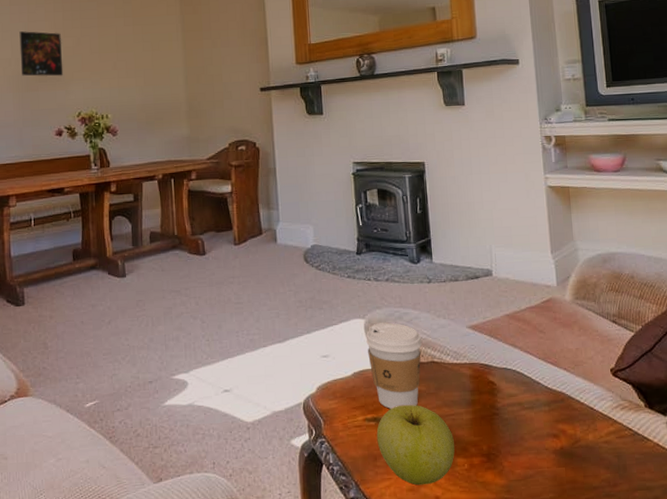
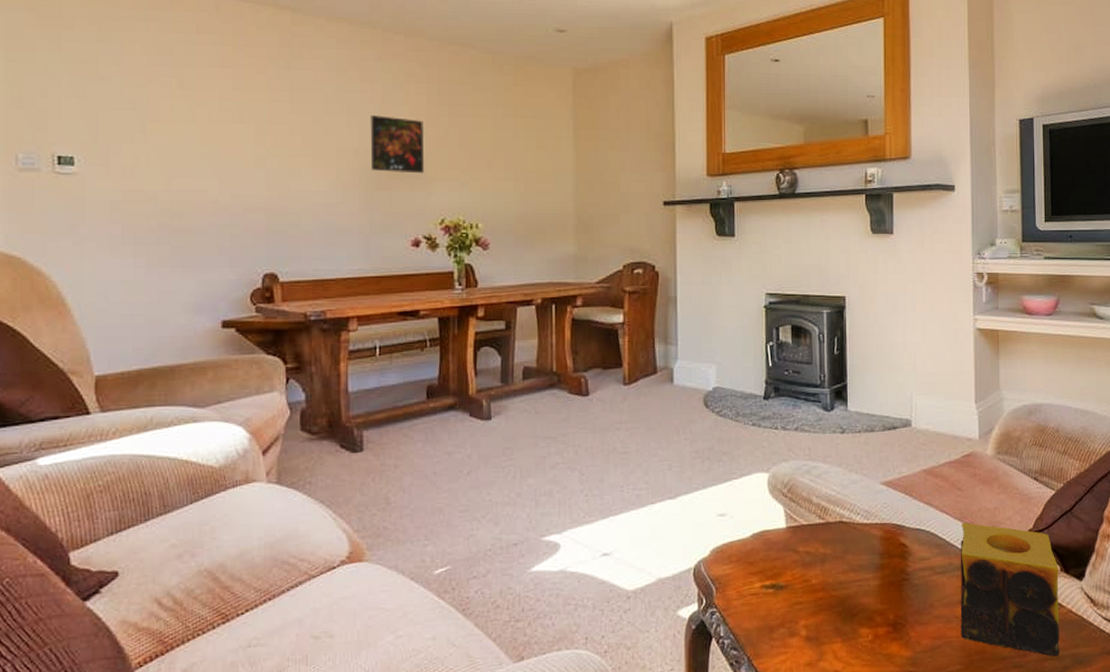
coffee cup: present [366,322,422,409] -> none [769,477,830,574]
apple: present [376,404,455,485] -> none [774,569,859,659]
candle: none [546,362,650,487] -> present [960,522,1060,657]

